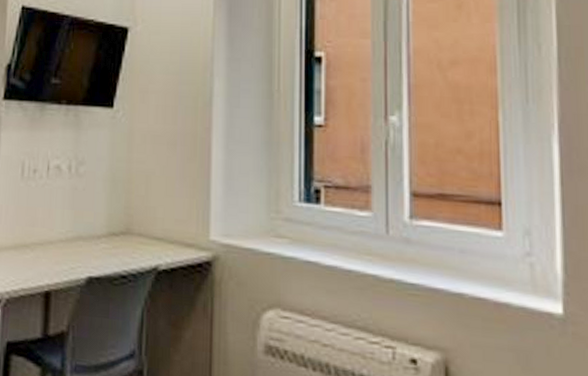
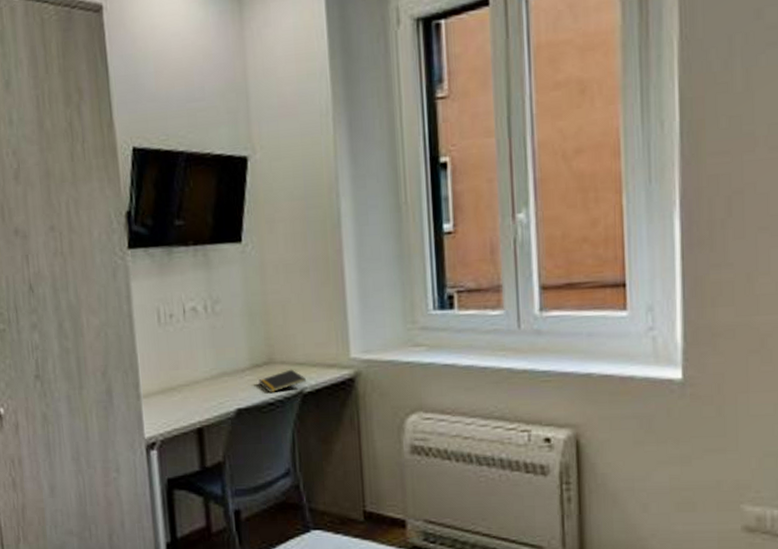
notepad: none [113,243,162,266] -> present [258,369,306,394]

